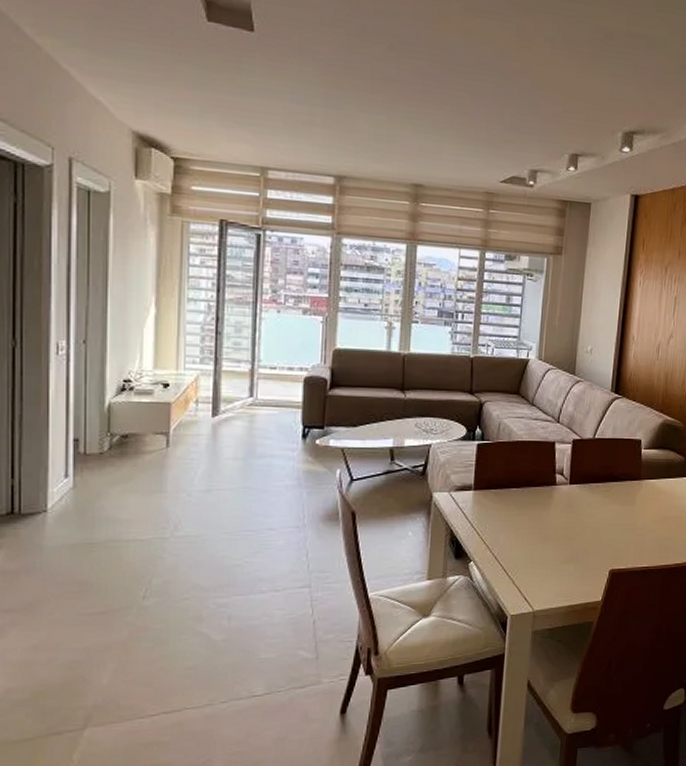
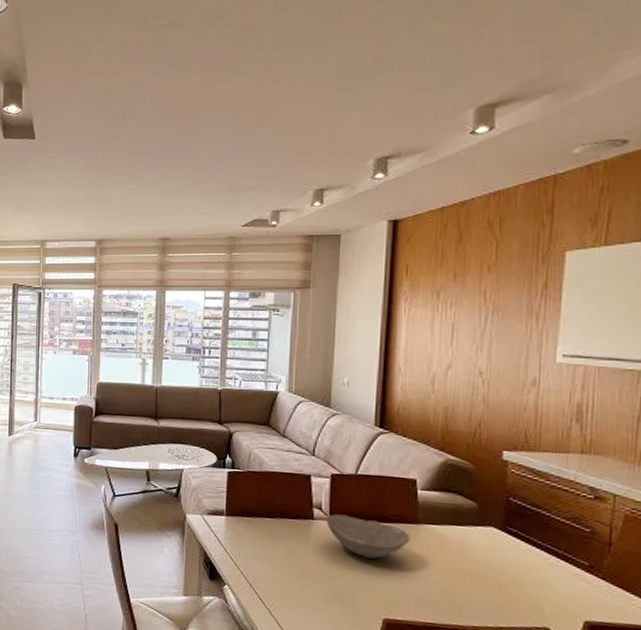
bowl: none [566,478,634,516] -> present [326,514,411,559]

